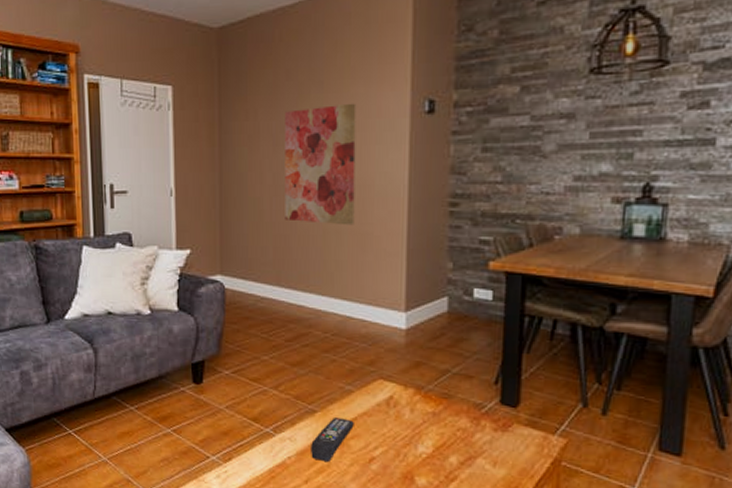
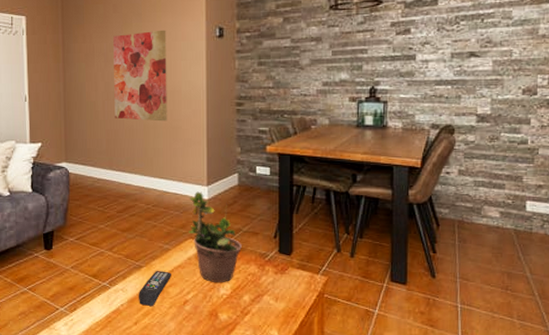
potted plant: none [377,318,450,439] -> present [188,191,242,283]

